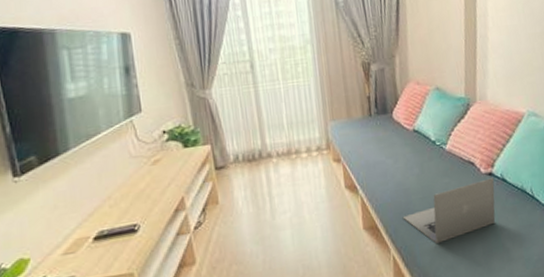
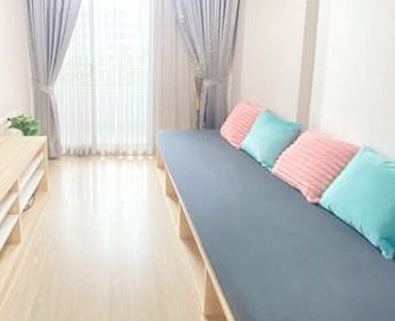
laptop: present [402,178,496,243] -> none [220,208,321,266]

